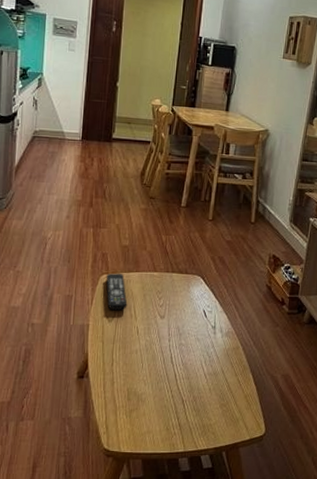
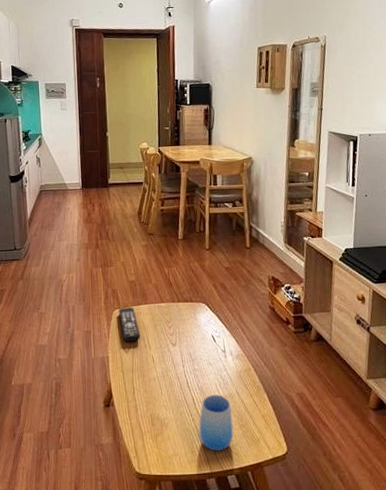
cup: none [177,372,214,430] -> present [199,395,234,451]

